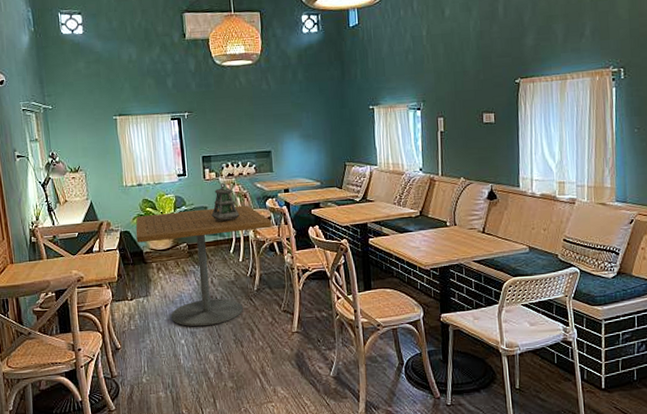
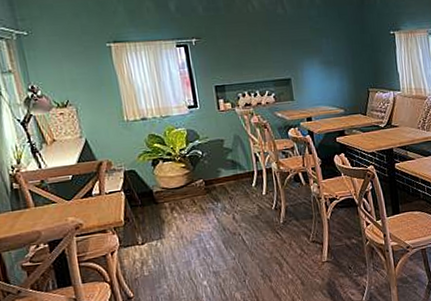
dining table: present [135,205,272,327] -> none [142,136,296,267]
lantern: present [211,183,240,222] -> none [229,114,260,155]

